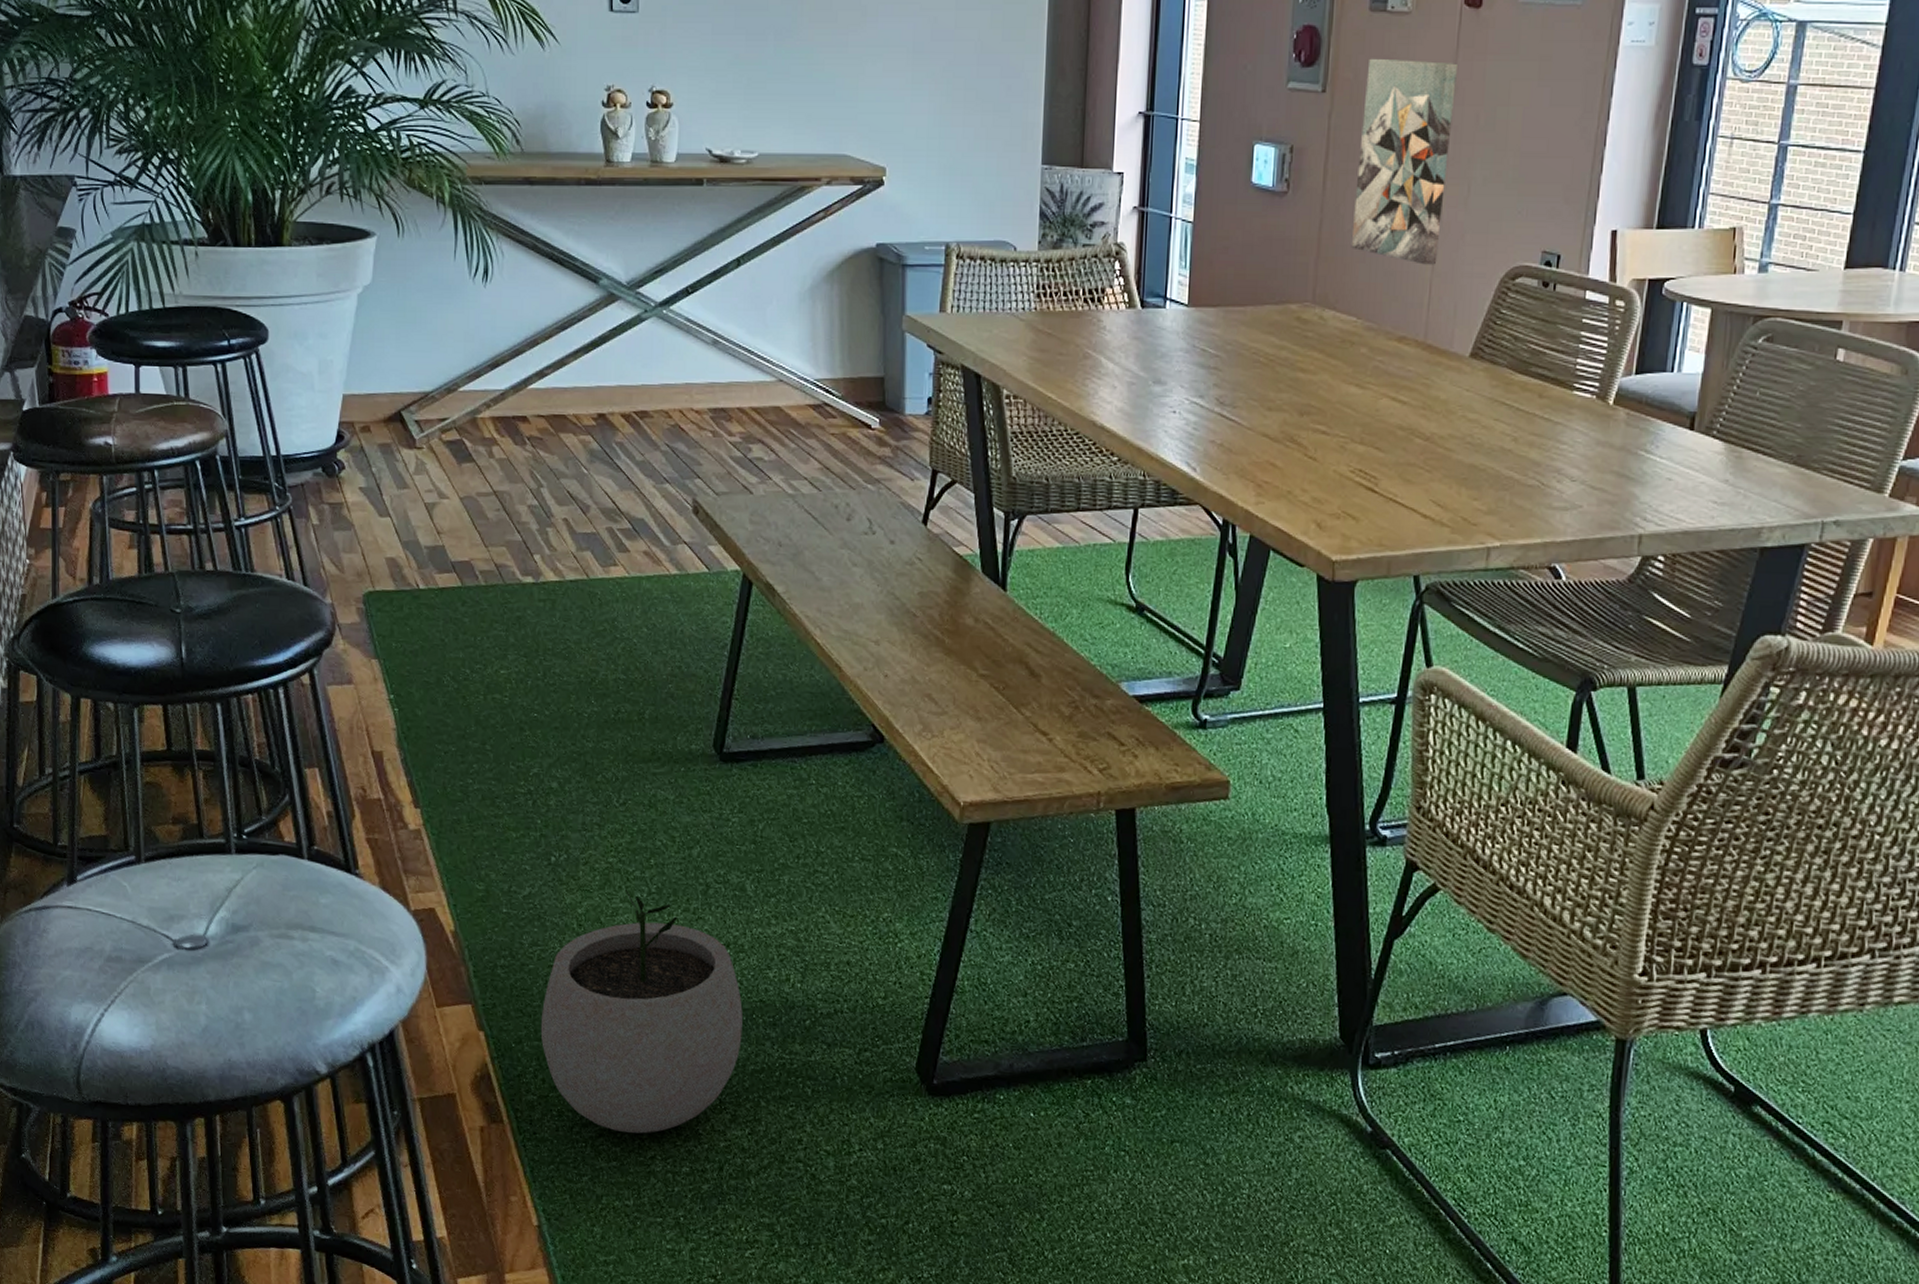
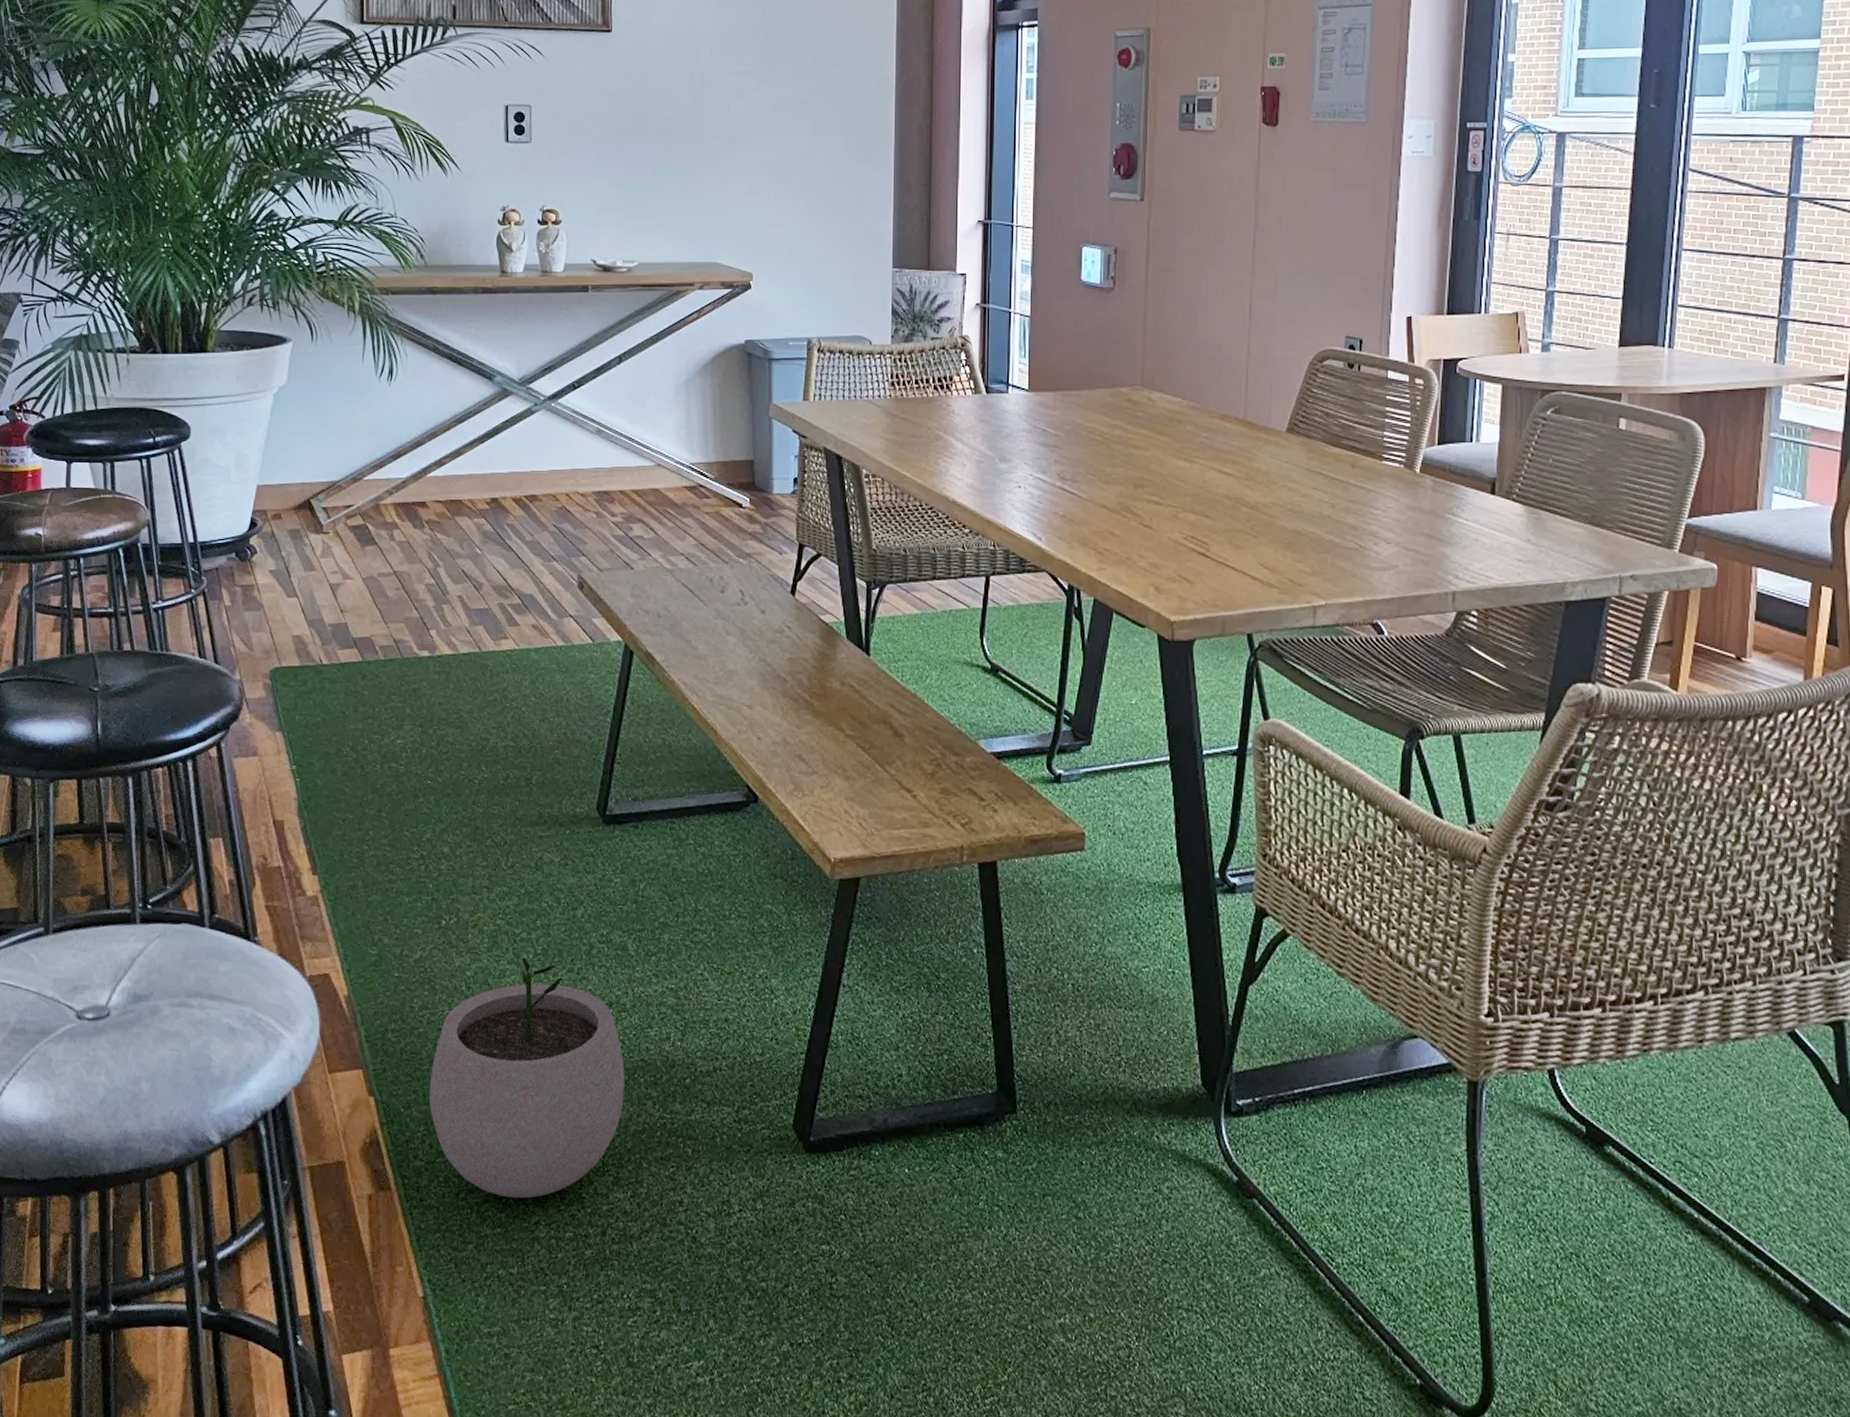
wall art: present [1351,58,1457,265] -> none [1173,170,1259,350]

